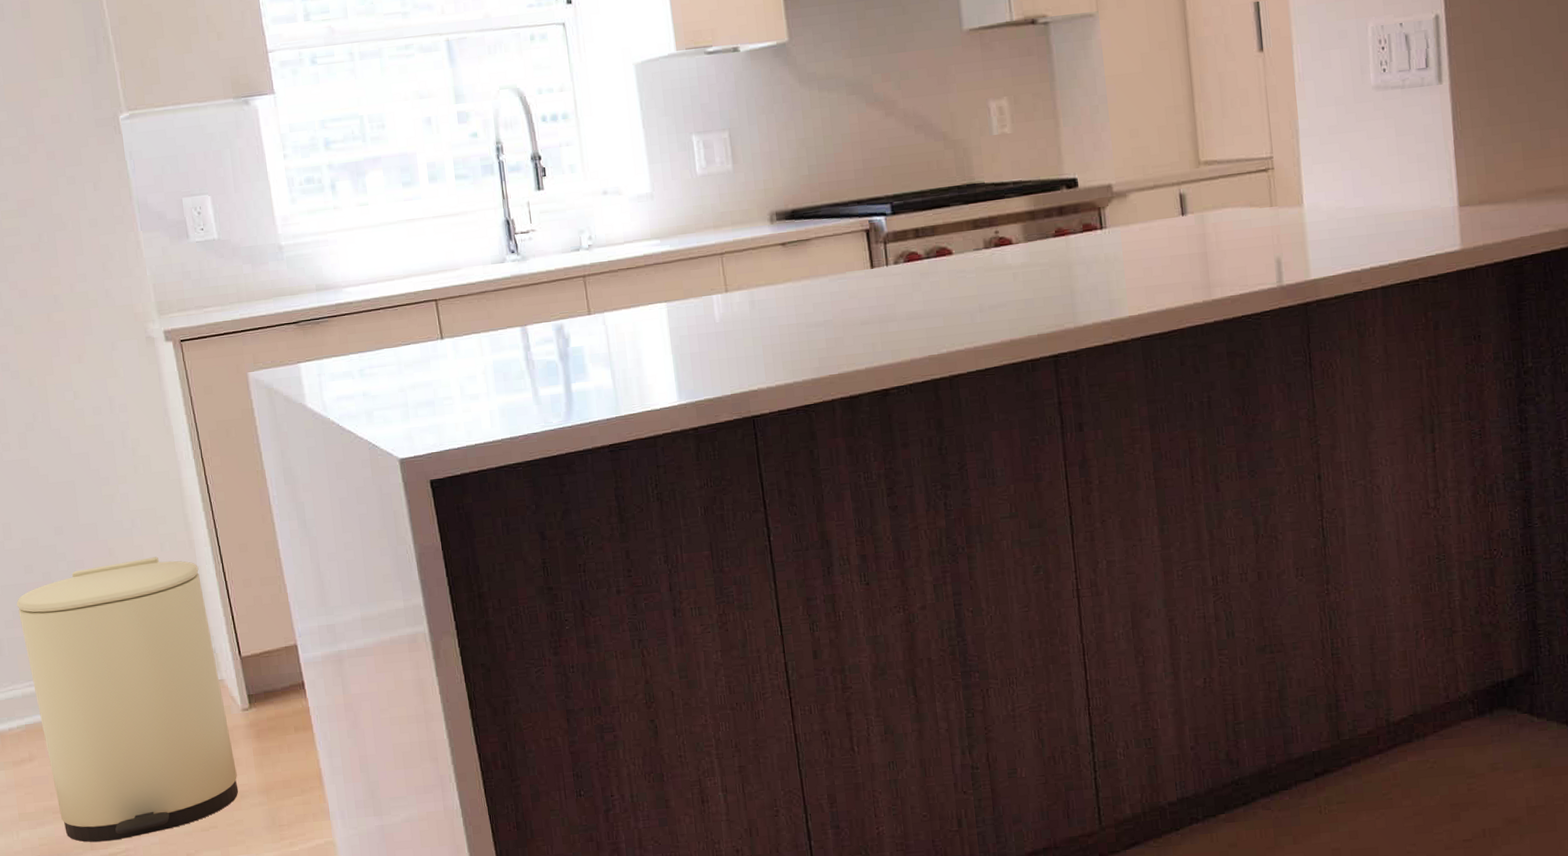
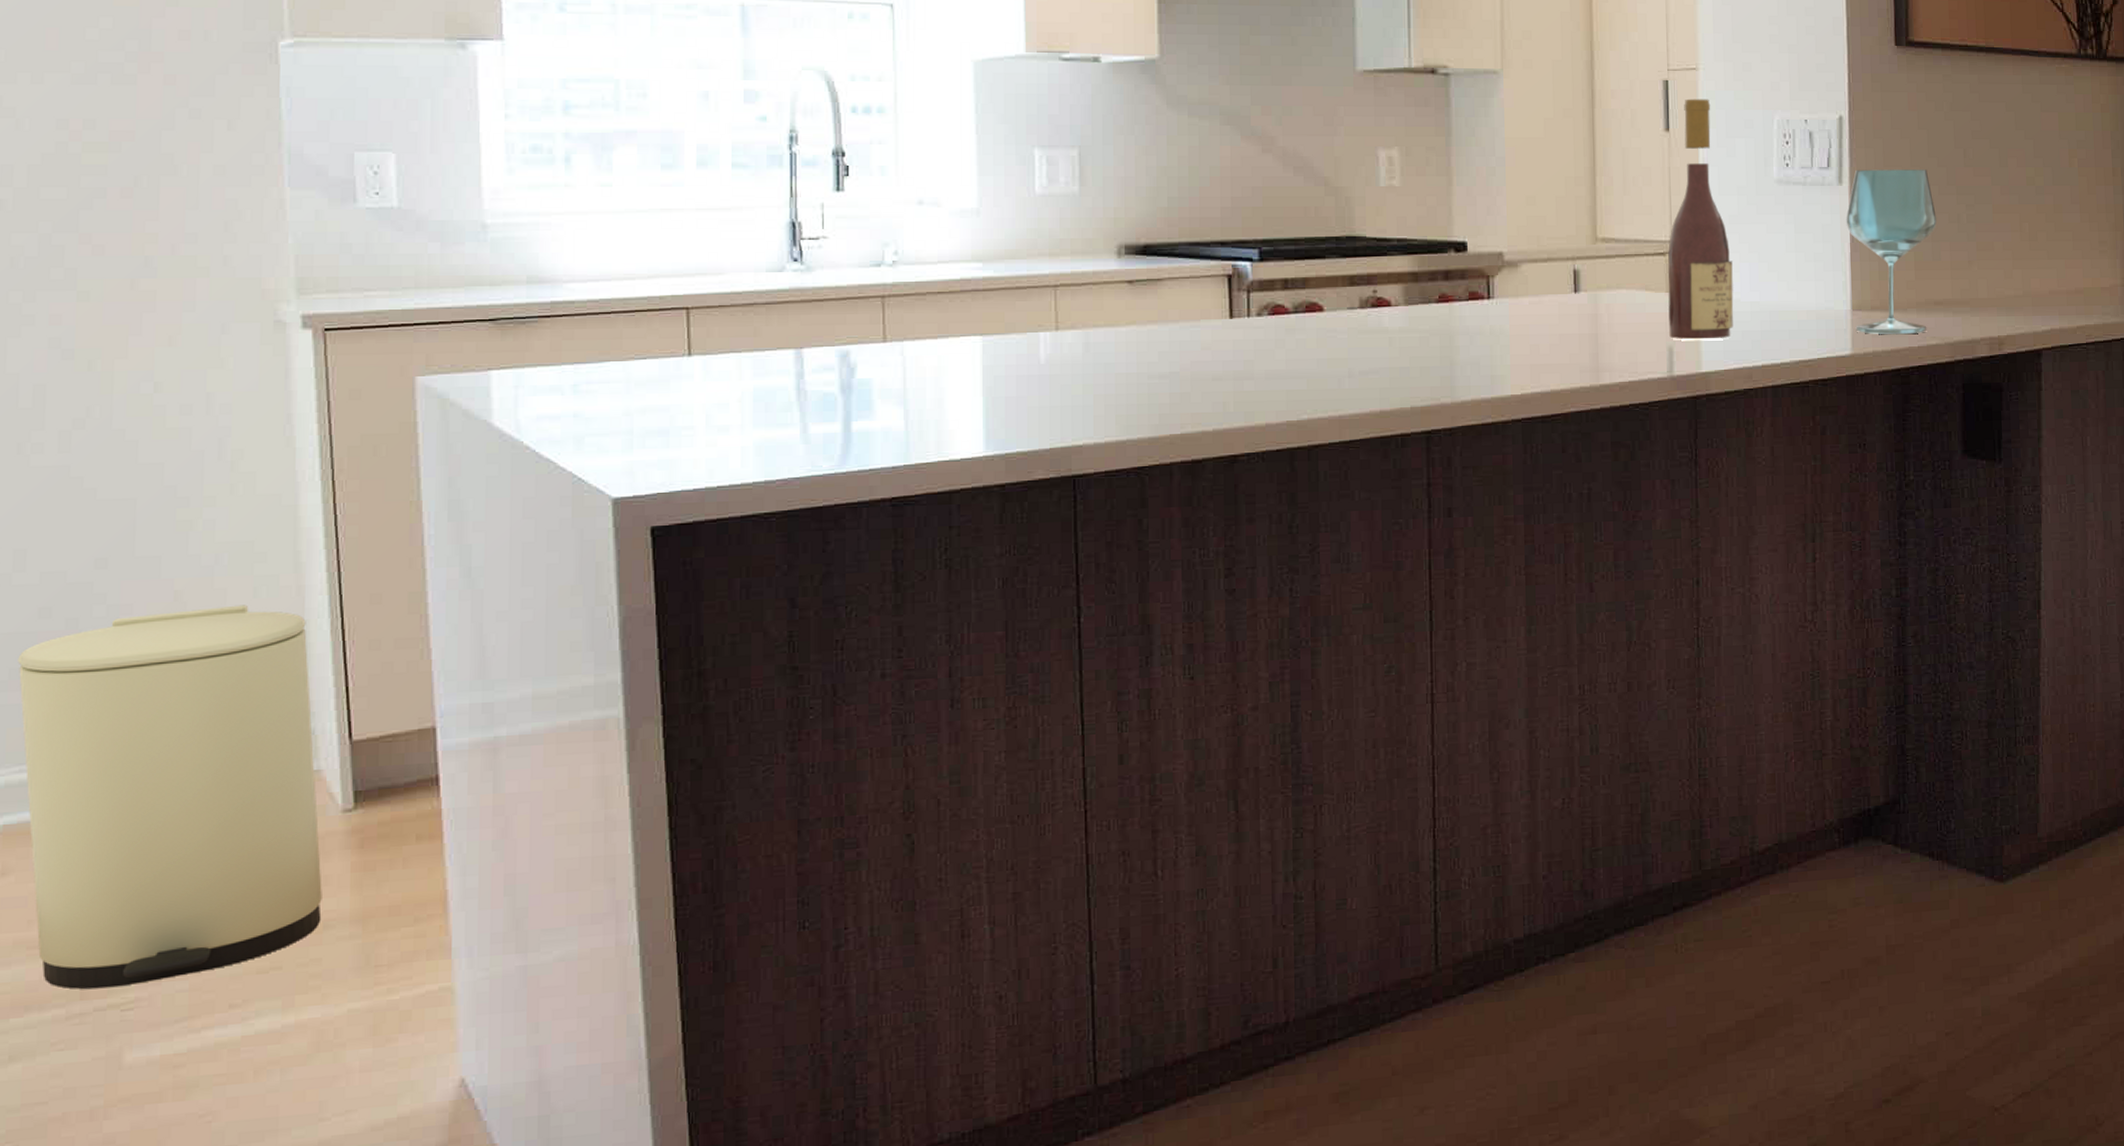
wine bottle: none [1269,15,1340,251] -> present [1667,98,1734,340]
wine glass: none [1447,58,1545,228] -> present [1846,169,1937,334]

